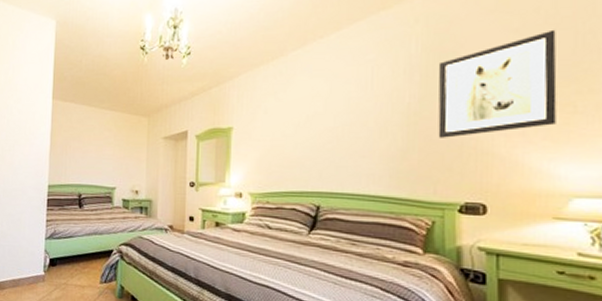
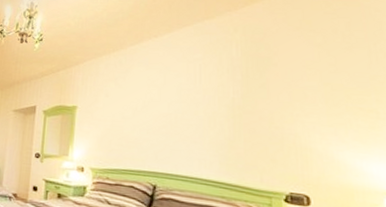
wall art: present [438,29,557,138] -> none [256,47,363,132]

